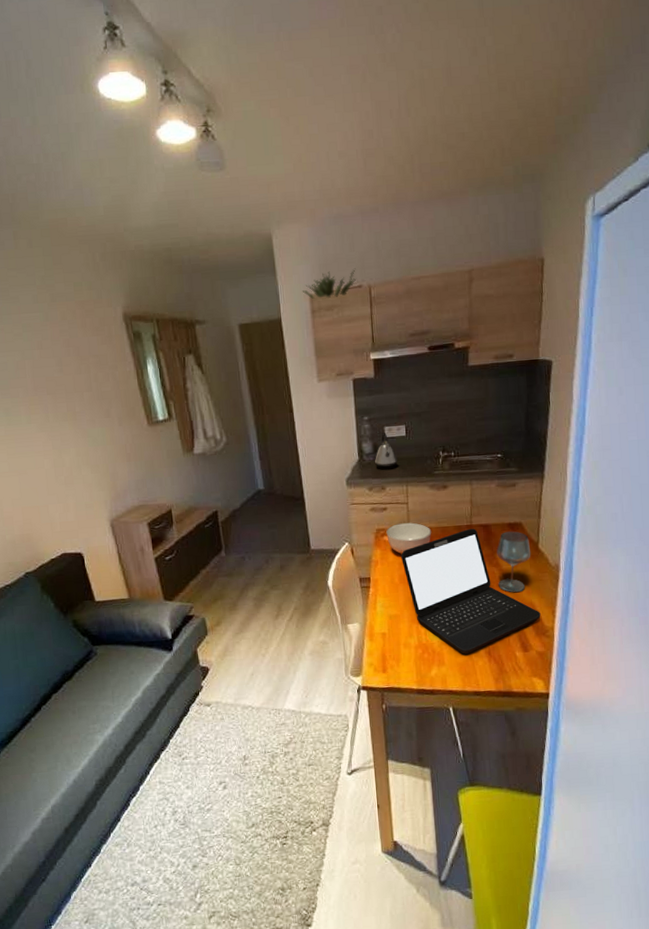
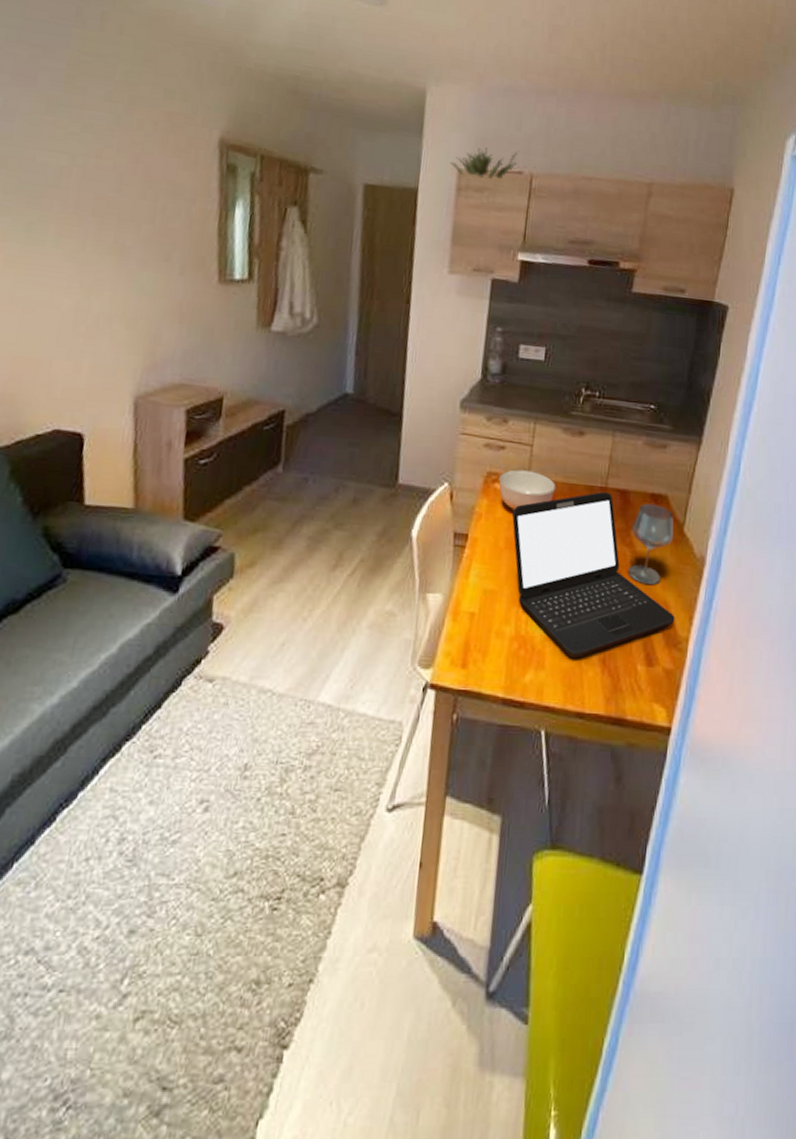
kettle: present [374,433,398,470] -> none [500,351,529,399]

